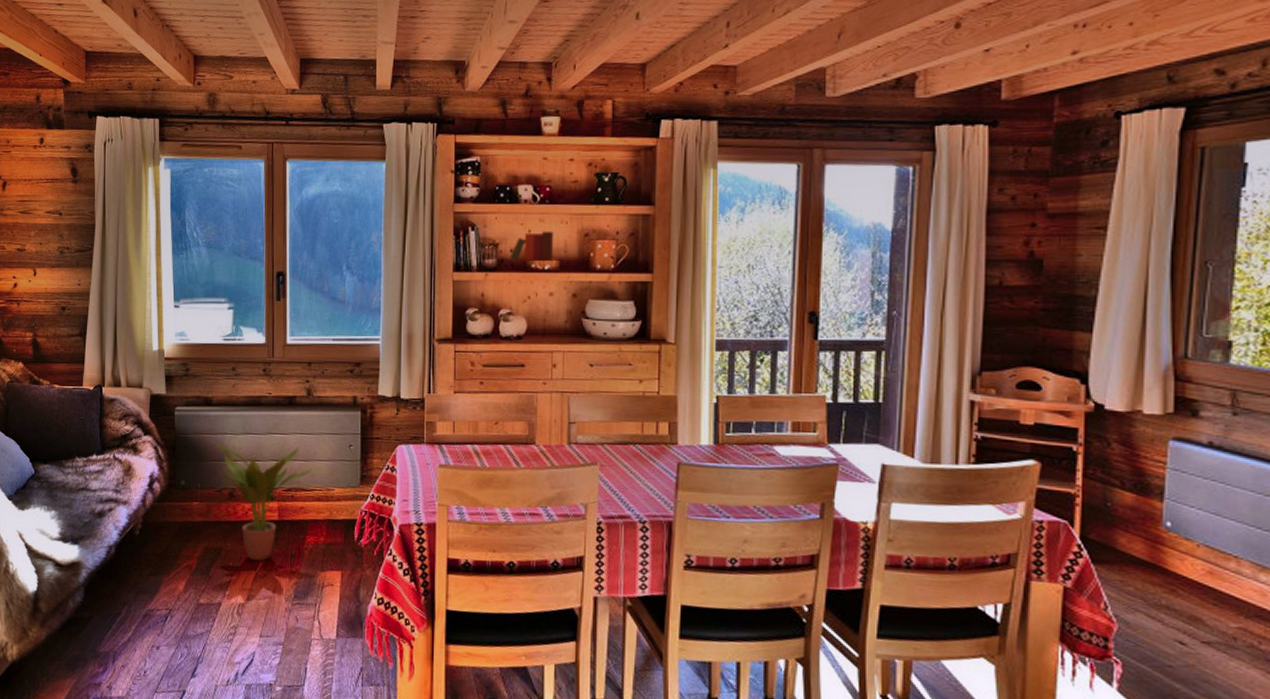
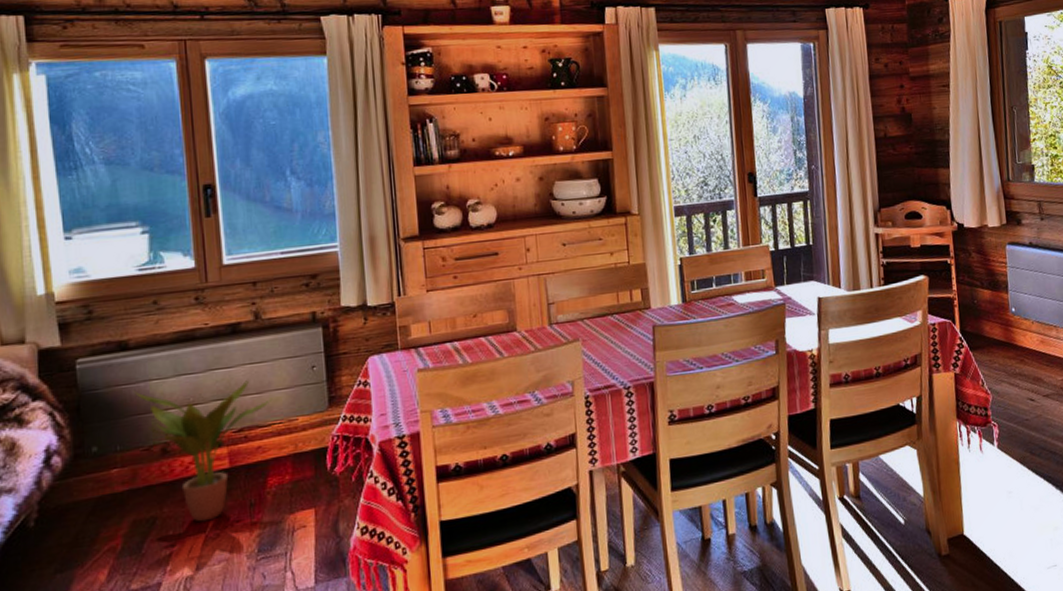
books: present [509,230,554,262] -> none [472,117,516,150]

